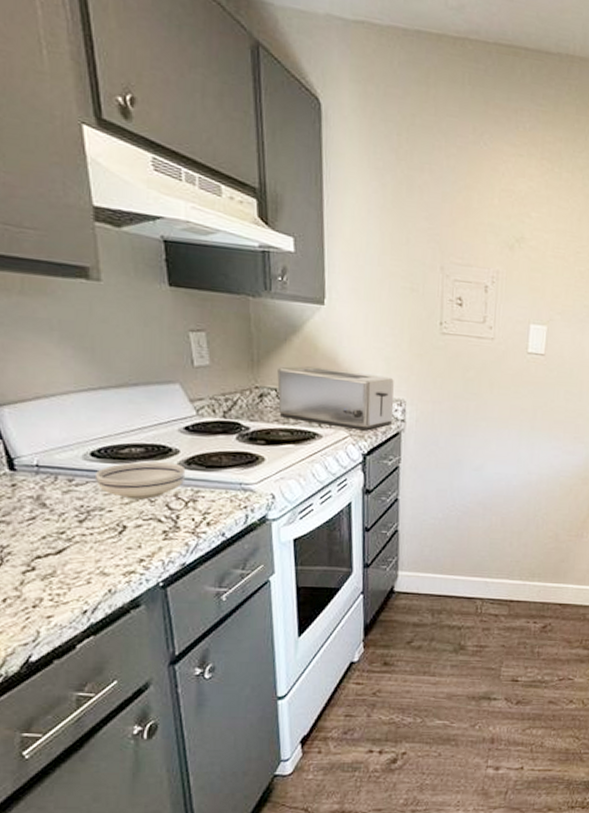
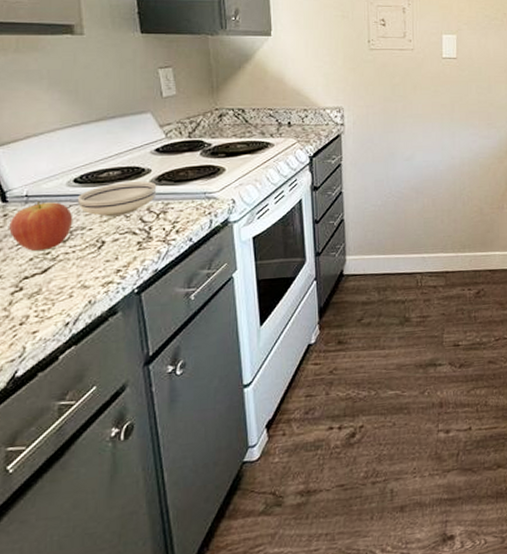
fruit: none [18,474,91,529] -> present [9,202,73,251]
toaster: present [277,366,394,431] -> none [234,87,334,137]

